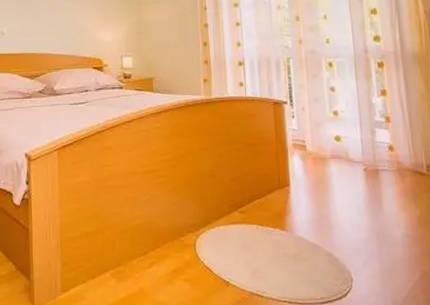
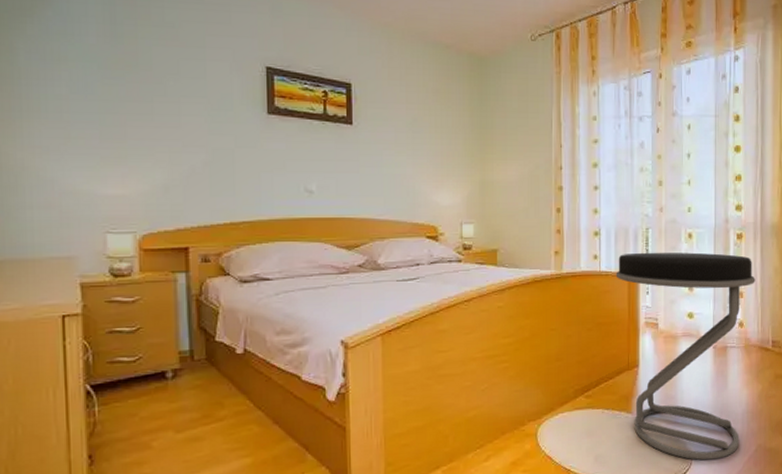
stool: none [261,79,402,283] -> present [616,252,755,461]

